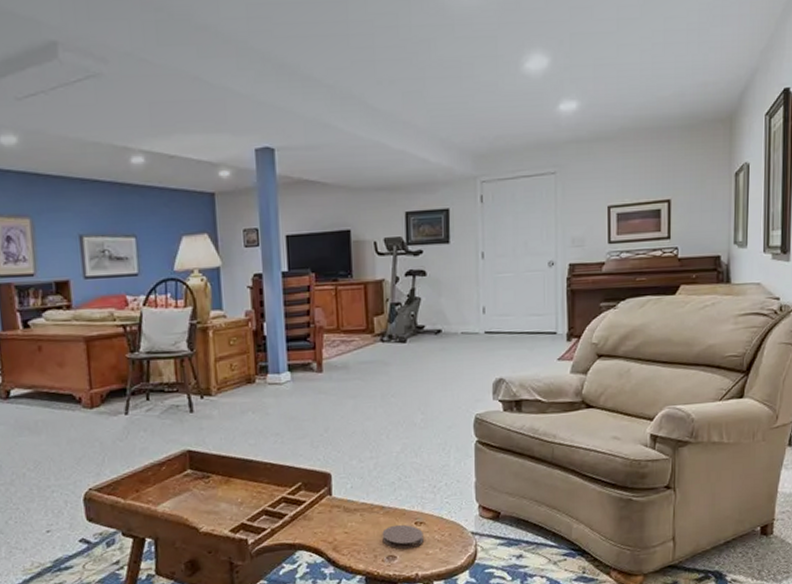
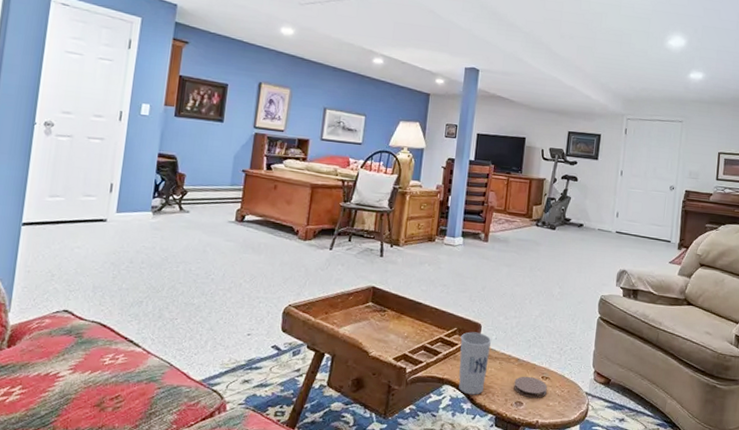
cup: none [308,483,347,558] -> present [458,332,492,395]

